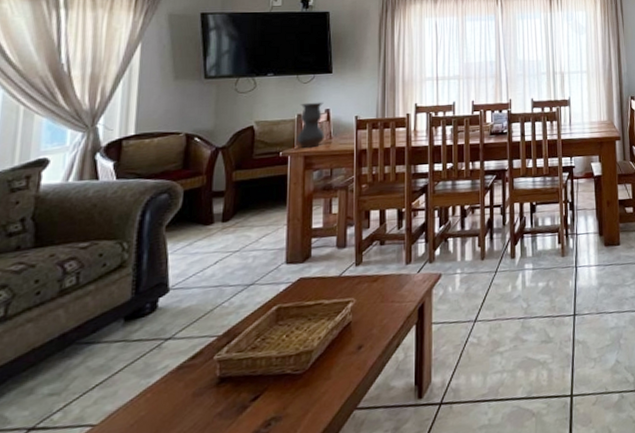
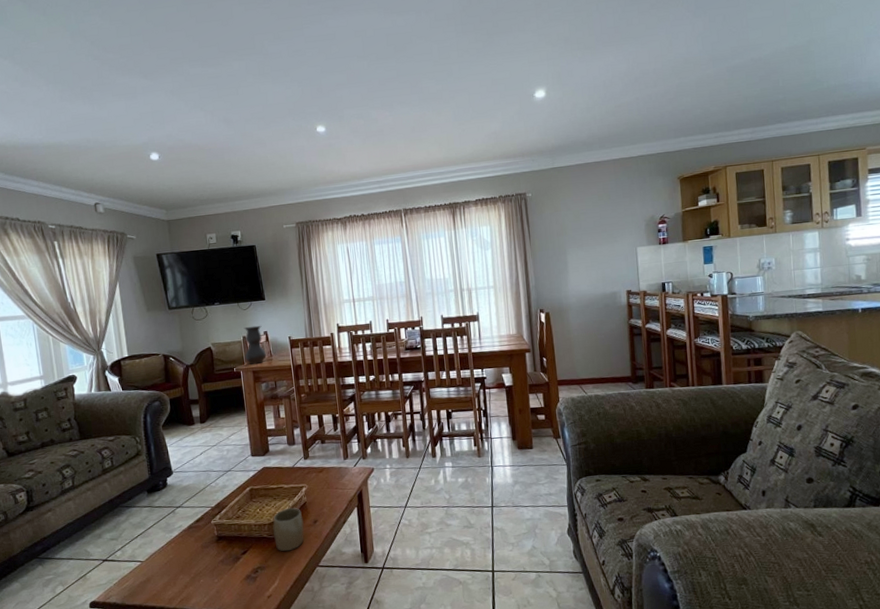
mug: none [300,330,344,393] -> present [272,507,305,552]

